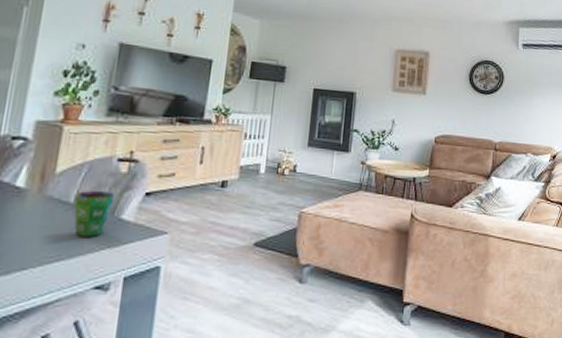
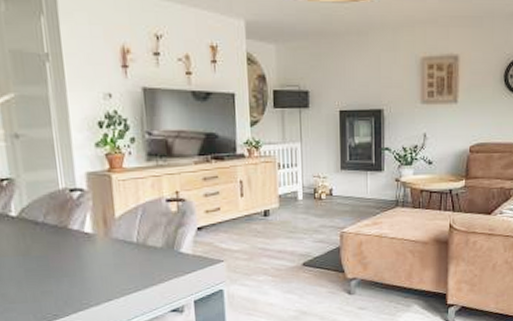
cup: present [73,190,116,237] -> none [136,229,172,270]

